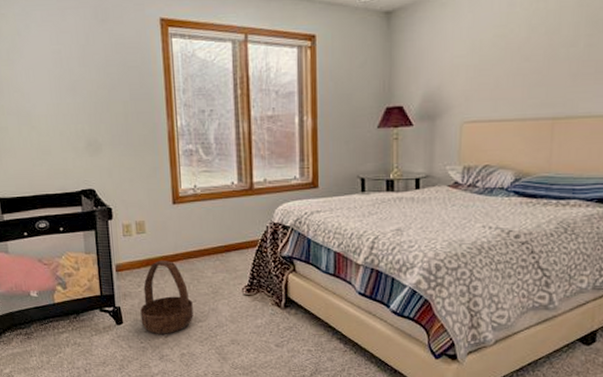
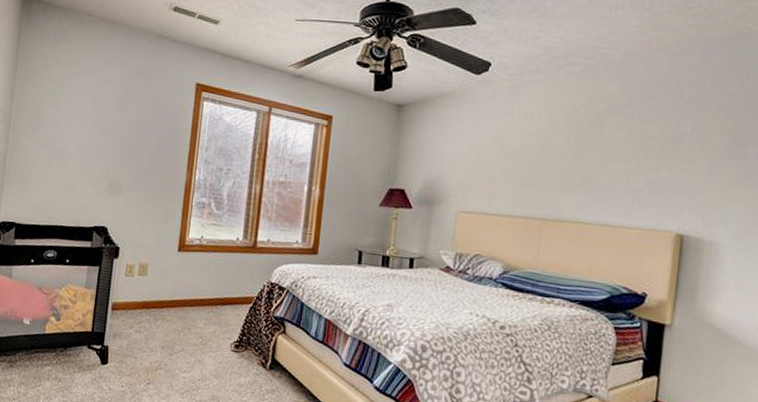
basket: present [140,261,193,334] -> none [126,305,180,381]

